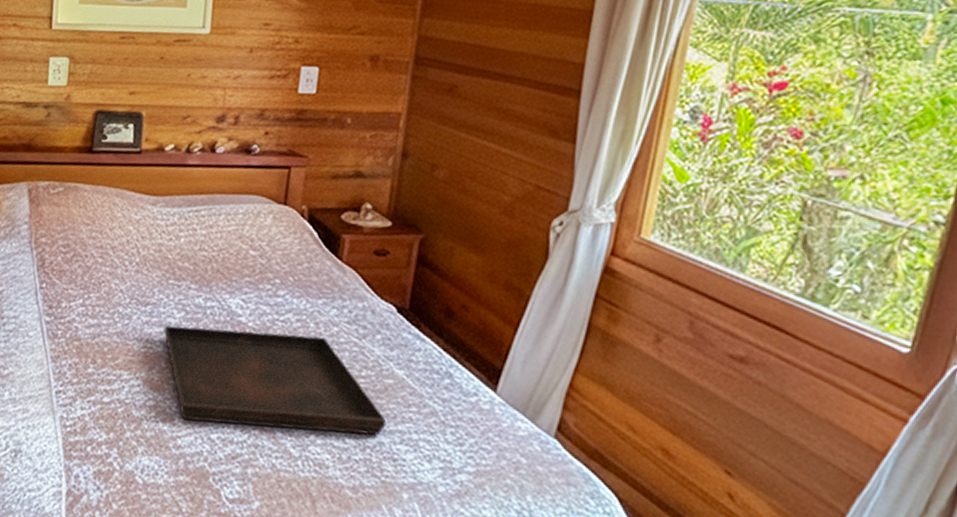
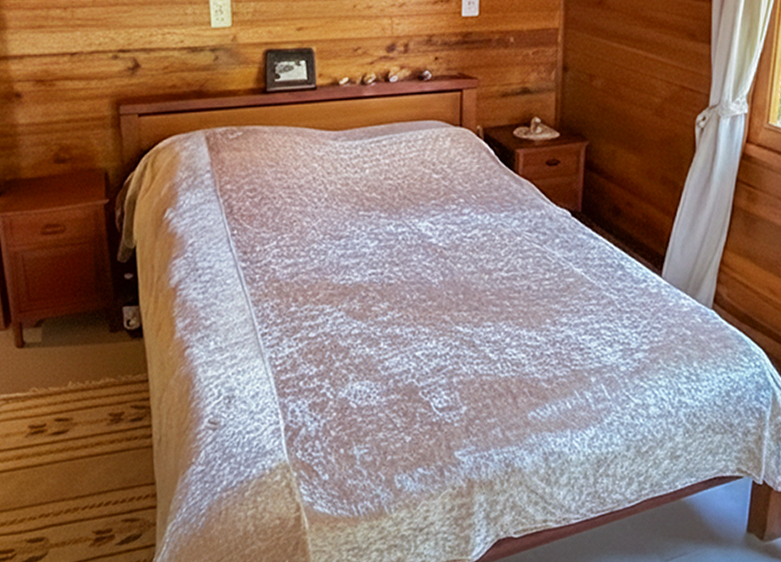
serving tray: present [164,325,386,435] -> none [360,247,570,342]

